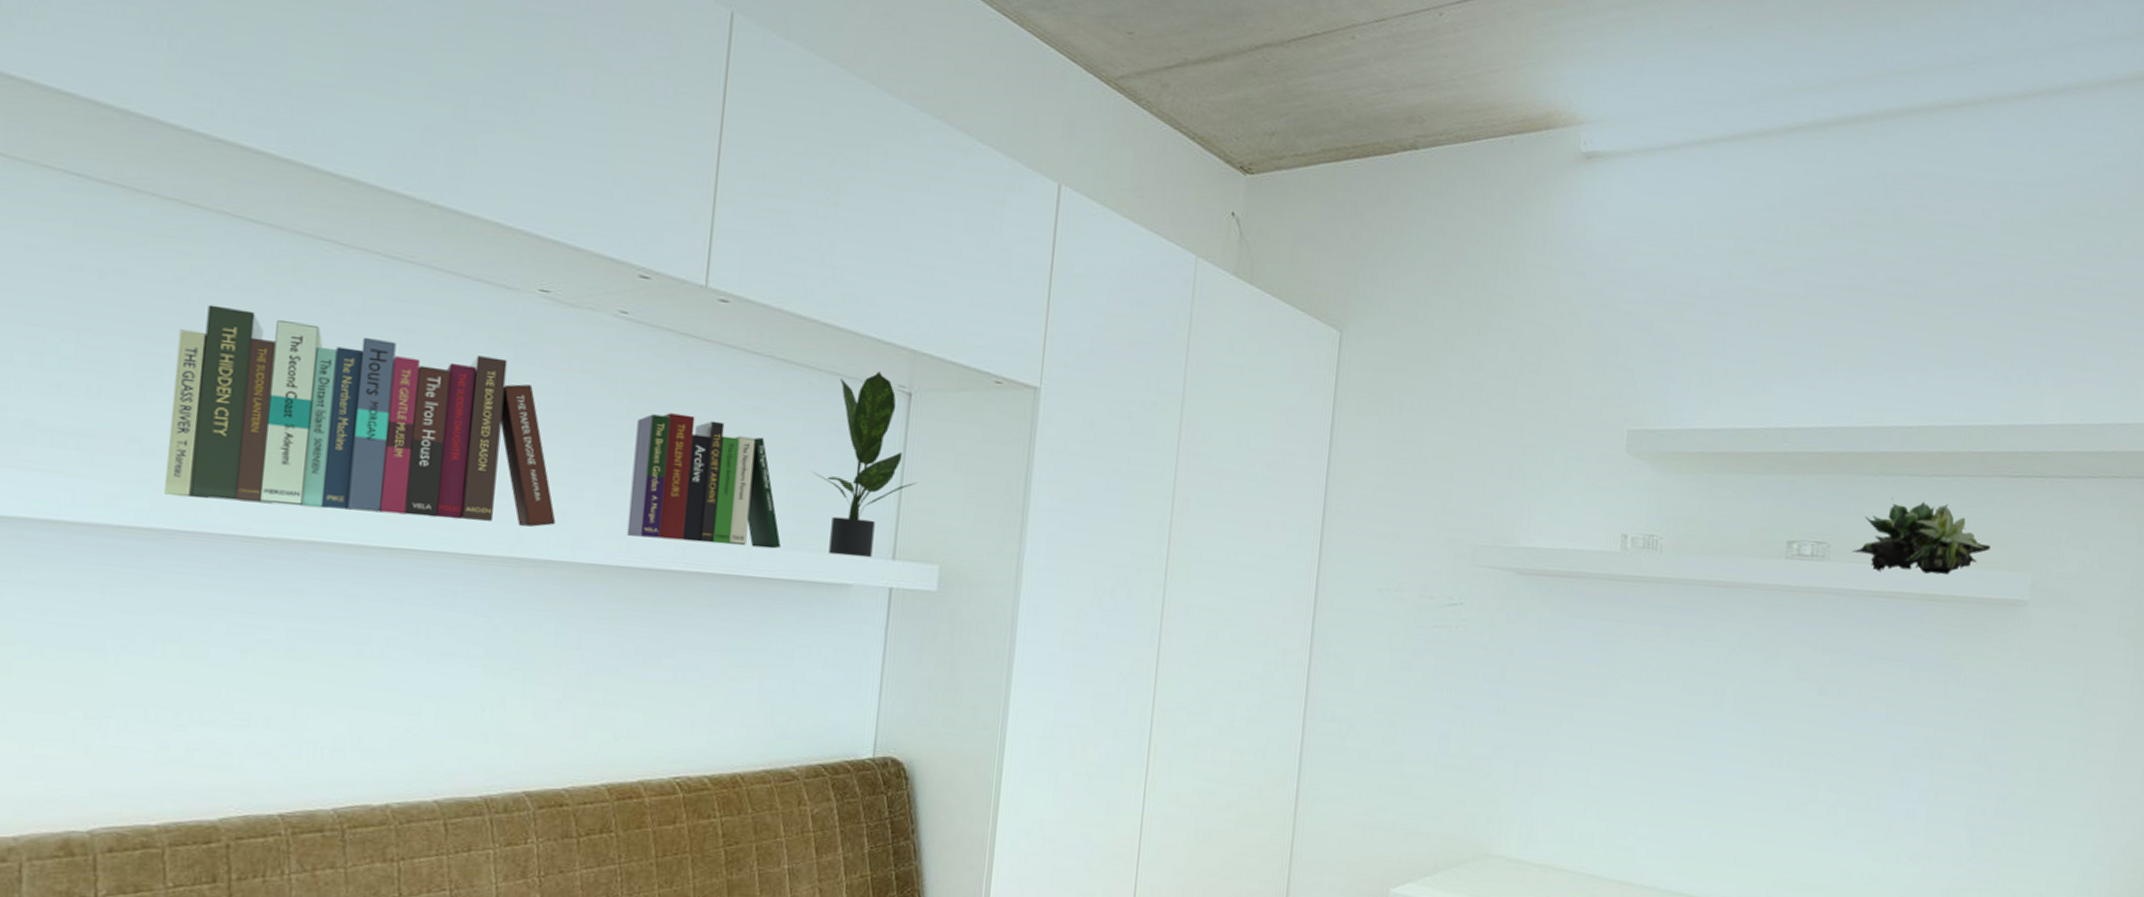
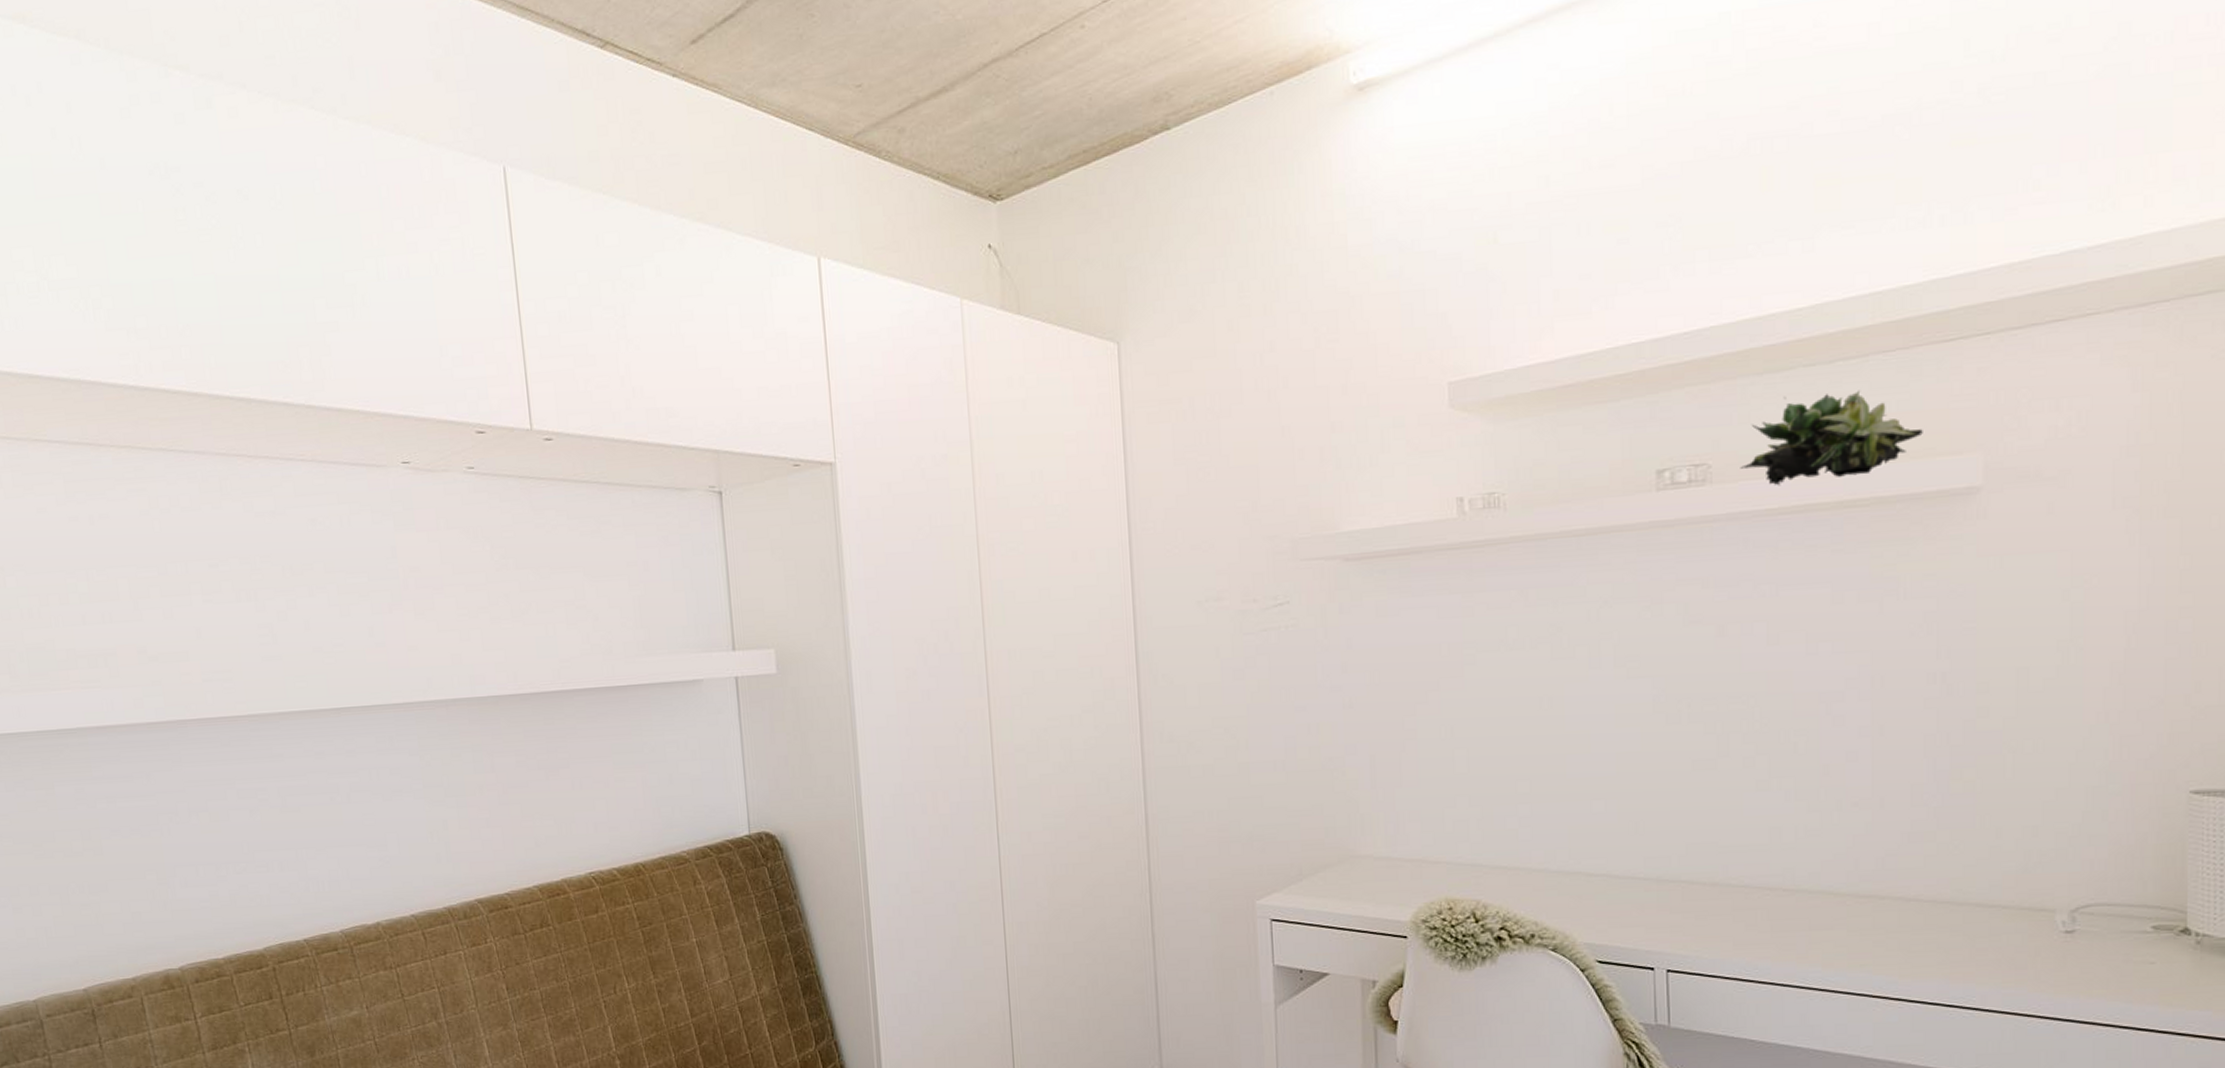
books: present [165,304,556,527] -> none [152,528,455,693]
books: present [626,413,781,549] -> none [500,549,637,666]
potted plant: present [812,371,918,558] -> none [650,477,742,655]

